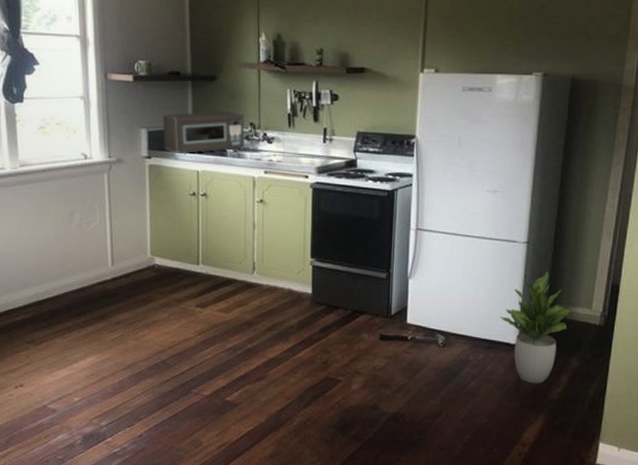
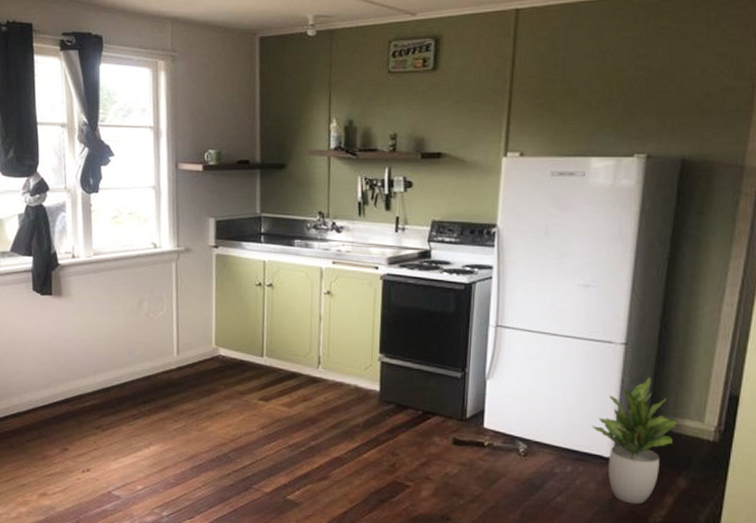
microwave: present [162,111,245,156] -> none [230,200,313,245]

